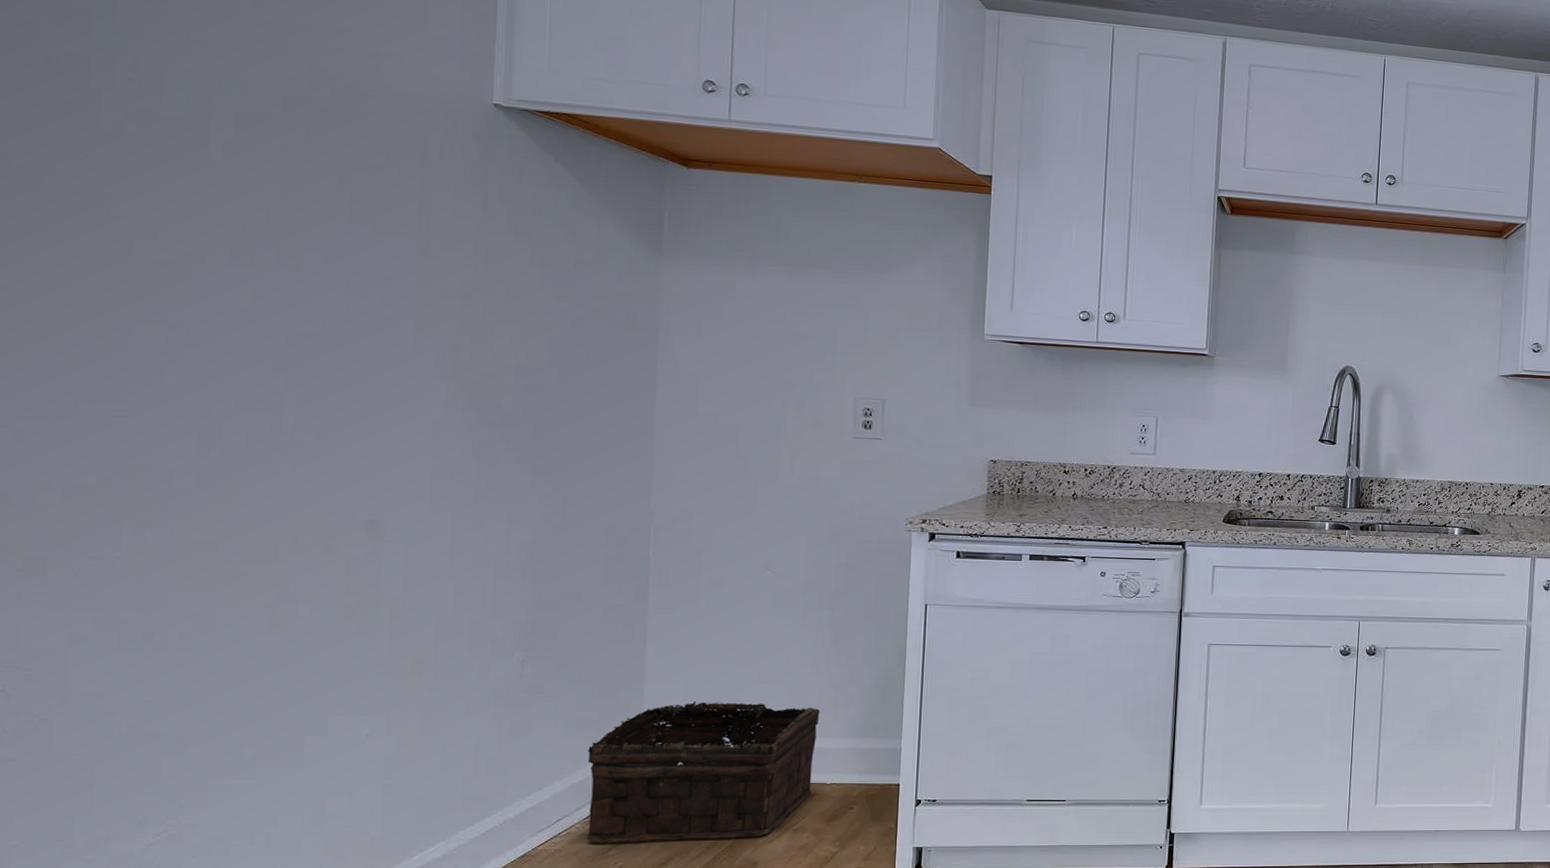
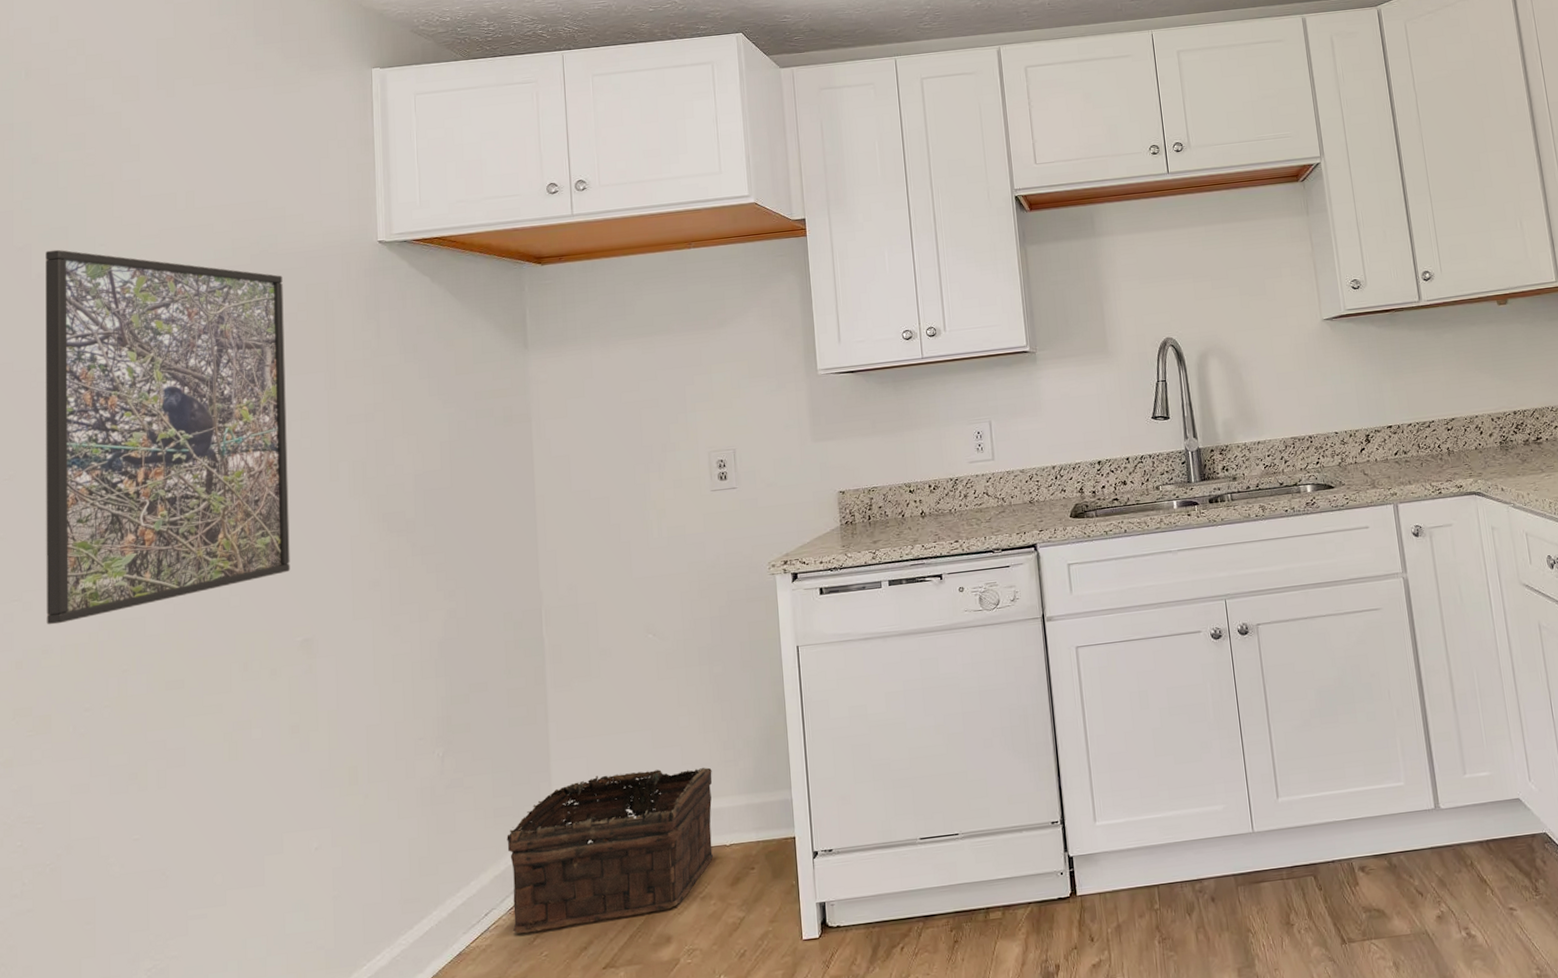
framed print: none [44,32,371,461] -> present [45,249,290,625]

